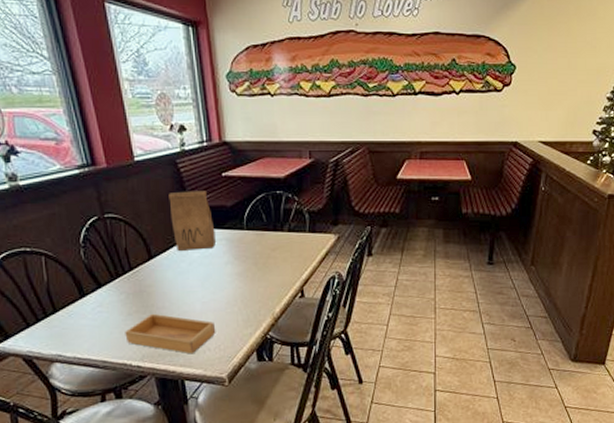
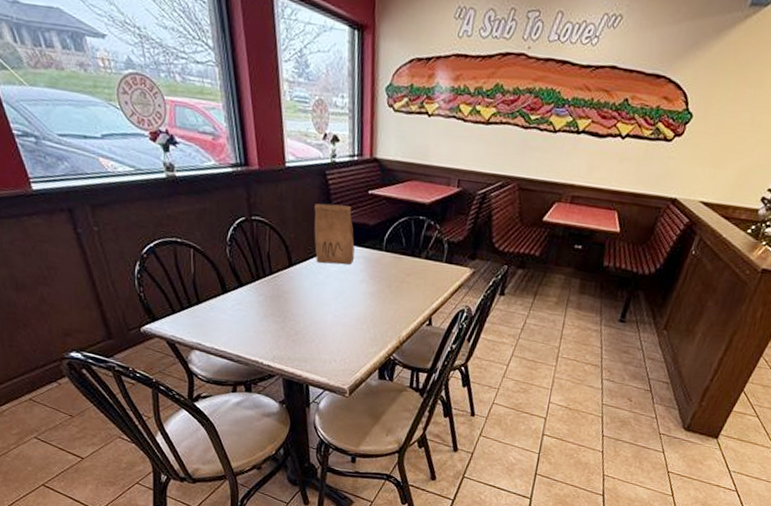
tray: present [125,313,216,354] -> none [259,318,344,363]

